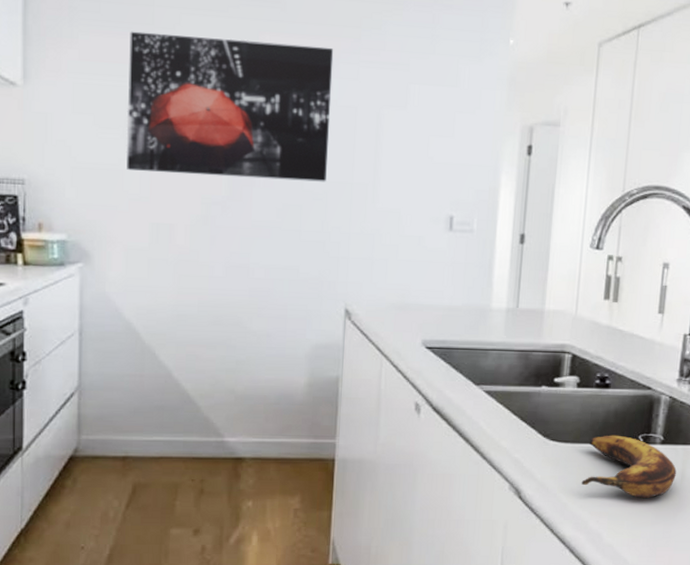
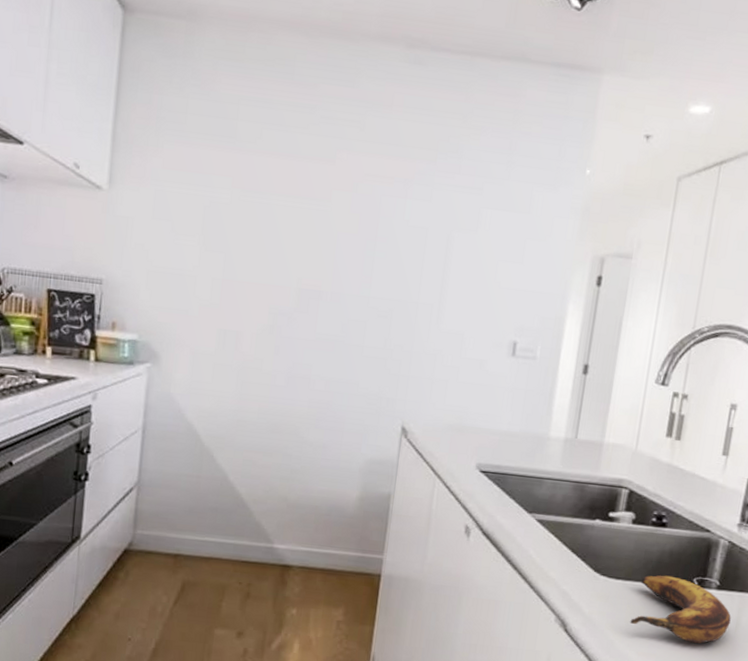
wall art: present [127,31,334,182] -> none [200,143,409,300]

